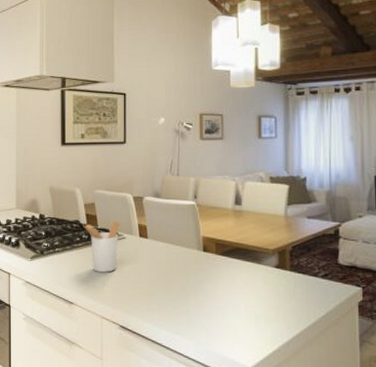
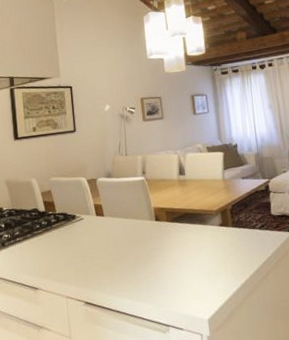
utensil holder: present [83,221,120,273] -> none [42,204,78,255]

